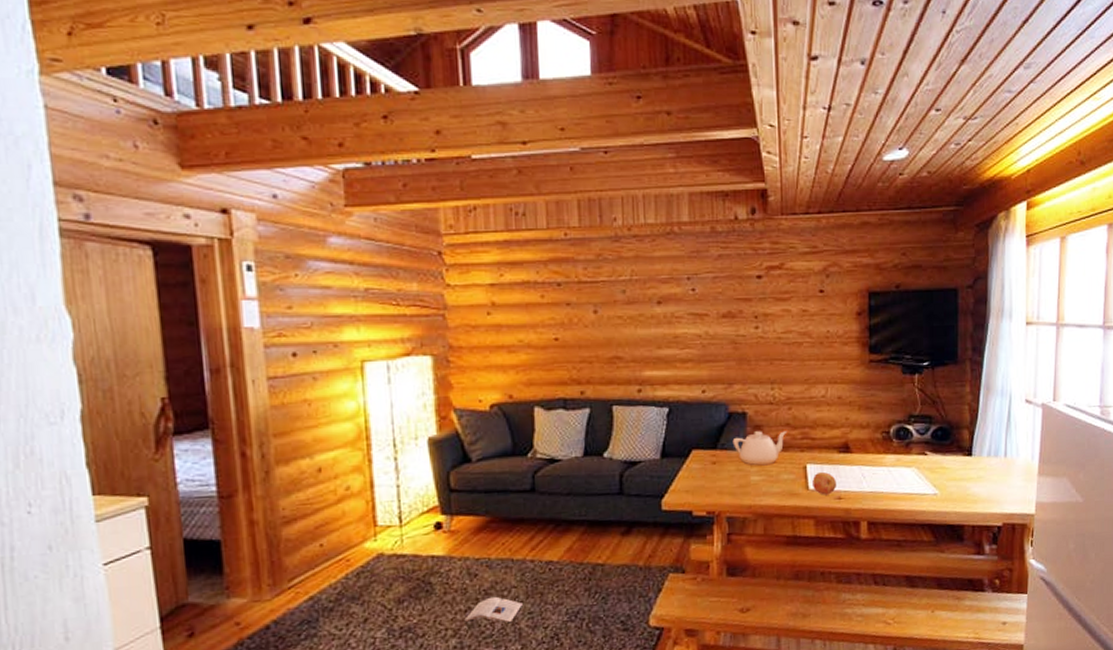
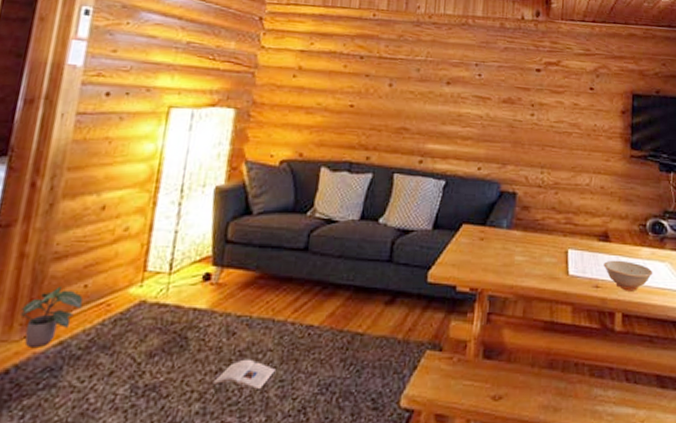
potted plant: none [265,547,323,605] -> present [21,286,84,347]
teapot: present [732,431,788,466] -> none [501,212,553,247]
fruit: present [812,471,837,495] -> none [572,258,596,282]
dish: none [845,470,899,500] -> present [603,260,653,291]

